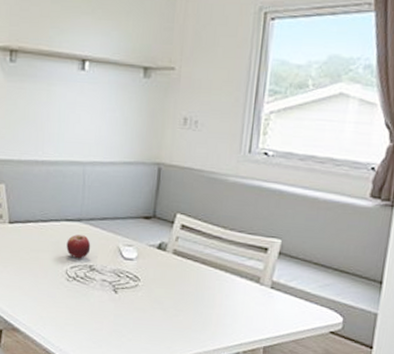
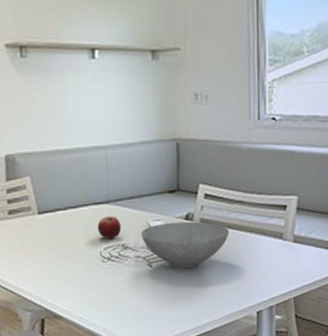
bowl: none [110,249,203,300] -> present [141,221,230,269]

